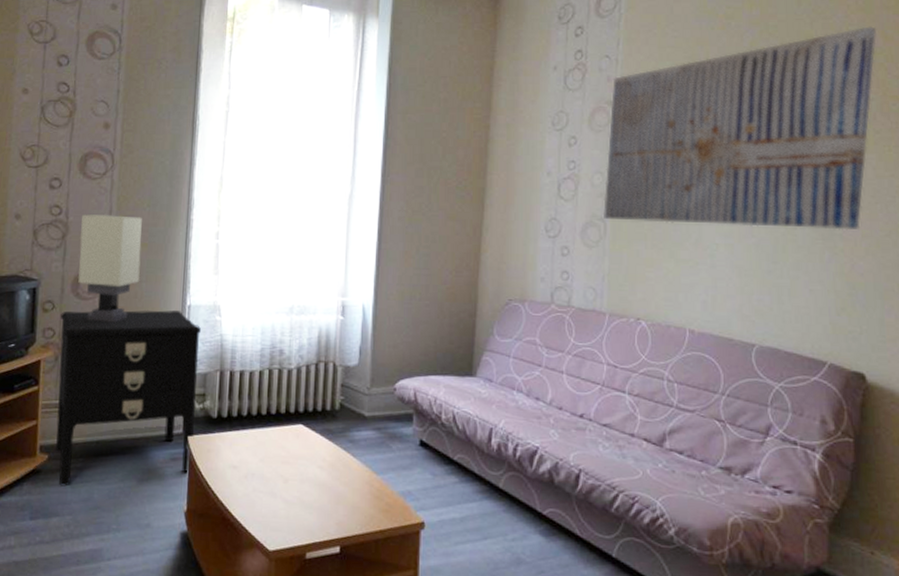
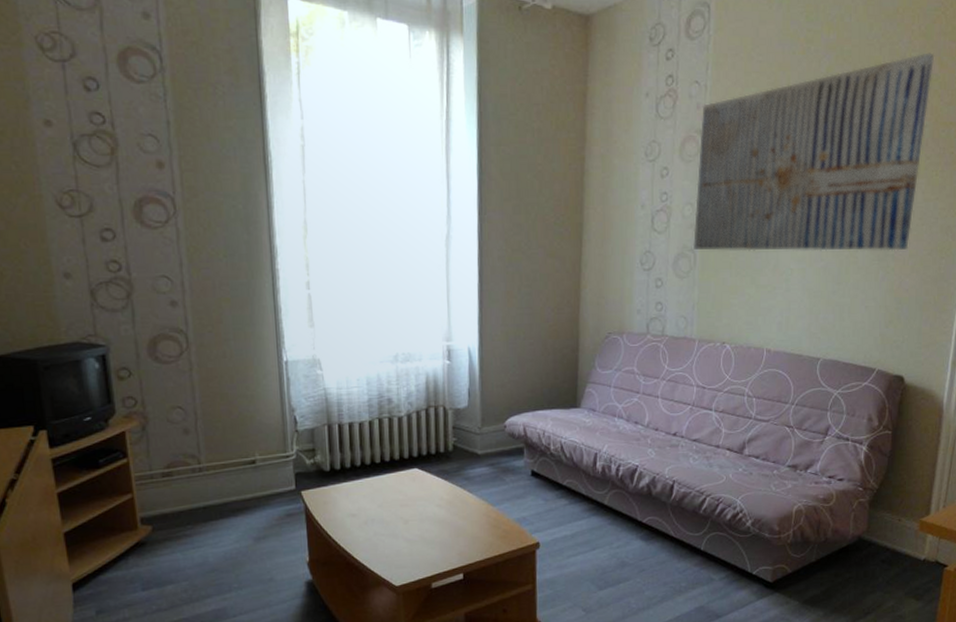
nightstand: present [56,310,202,487] -> none [140,368,307,555]
table lamp: present [77,214,142,323] -> none [146,267,227,386]

